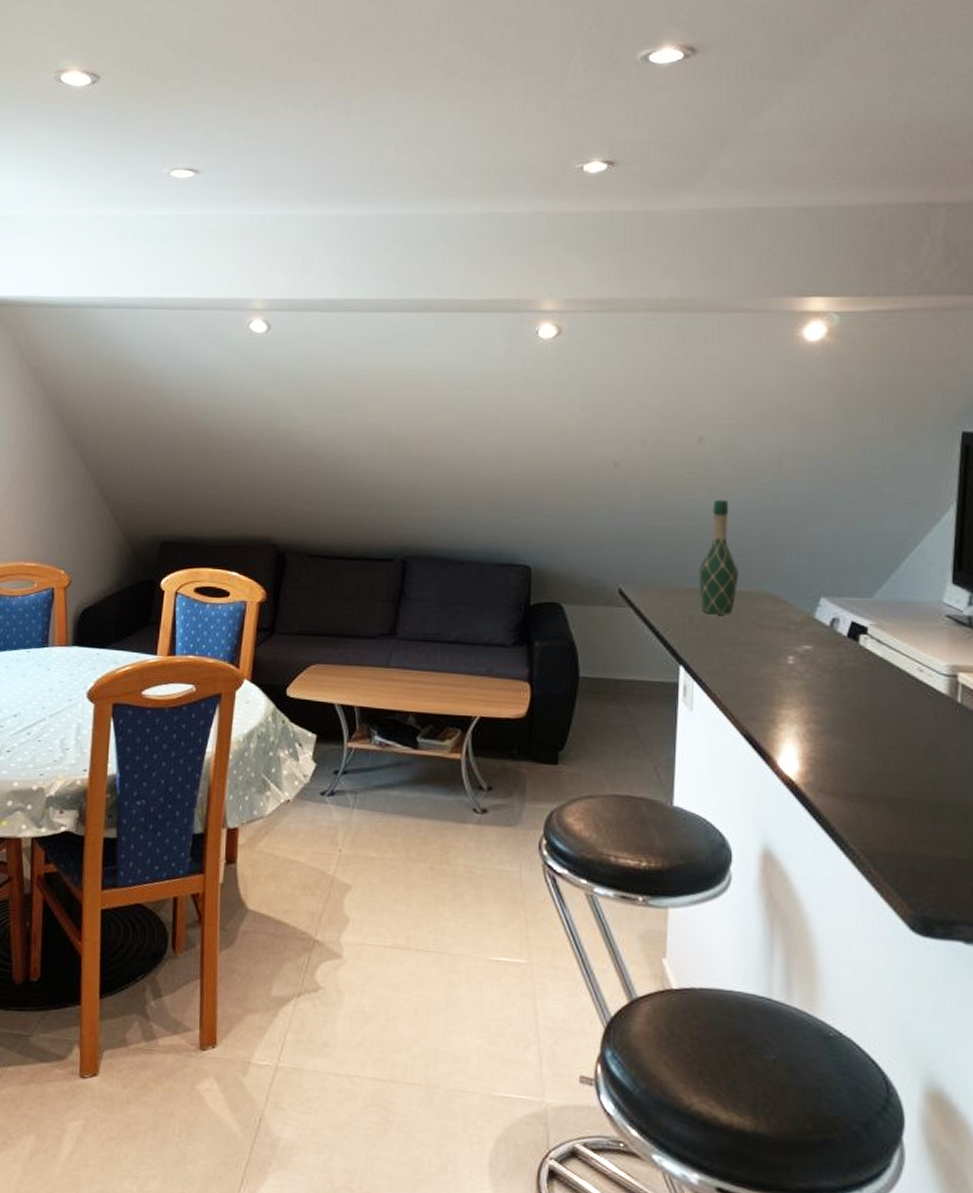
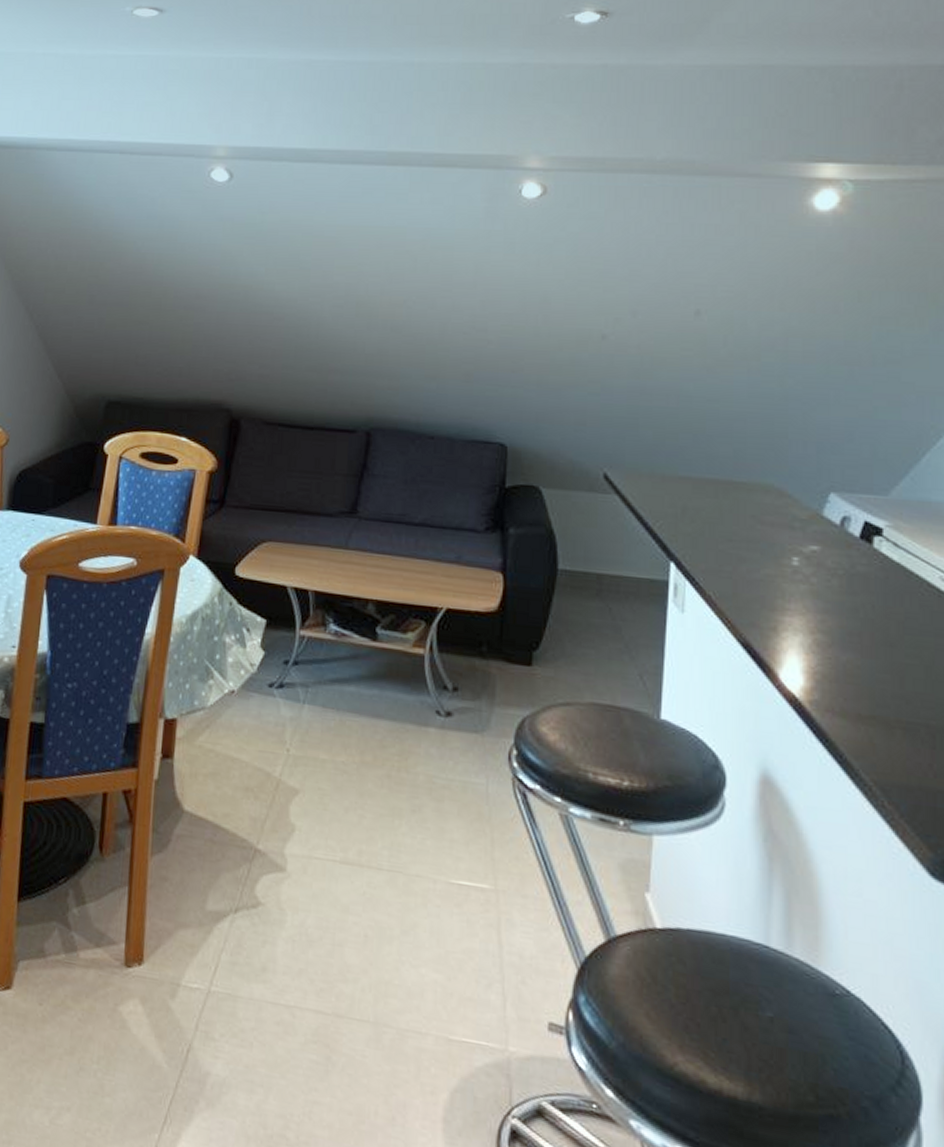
wine bottle: present [698,499,739,615] -> none [692,379,738,508]

